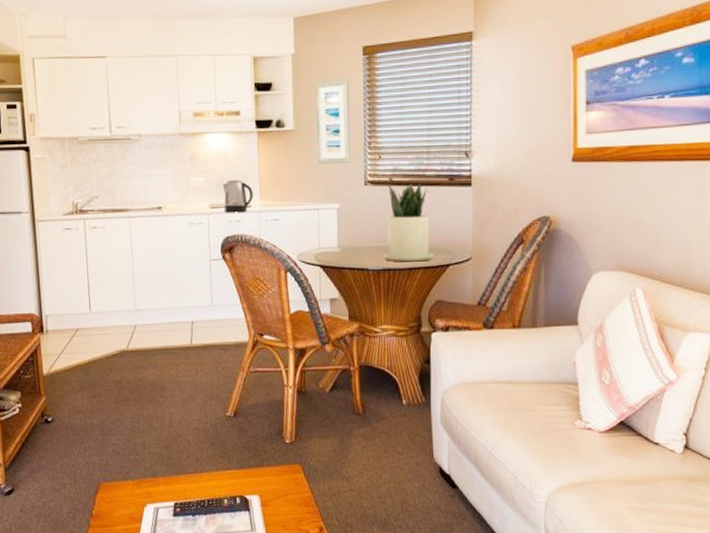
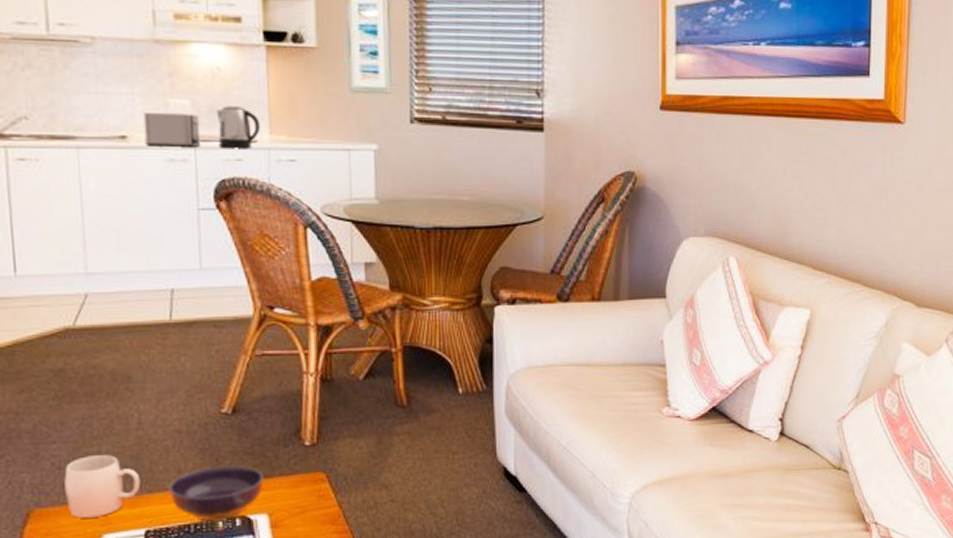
mug: none [121,445,171,491] -> present [64,455,141,518]
toaster: none [173,188,212,214] -> present [143,113,201,147]
bowl: none [190,456,256,497] -> present [168,465,264,520]
planter: present [383,182,435,262] -> none [433,122,499,220]

